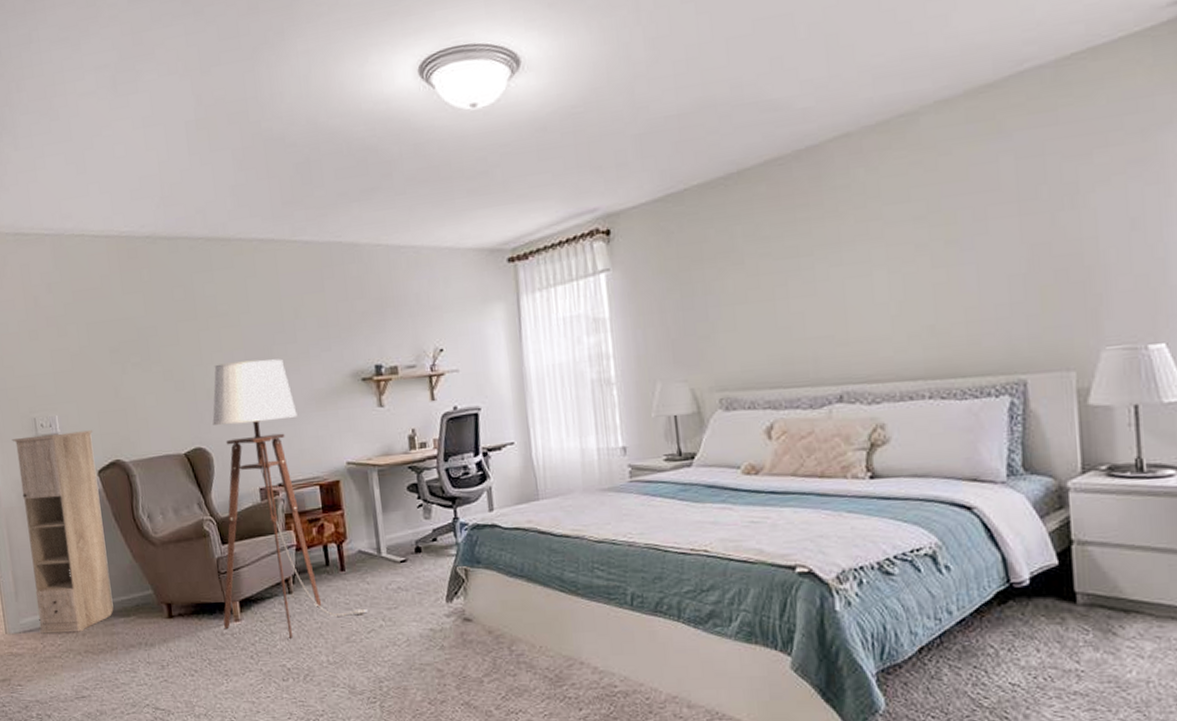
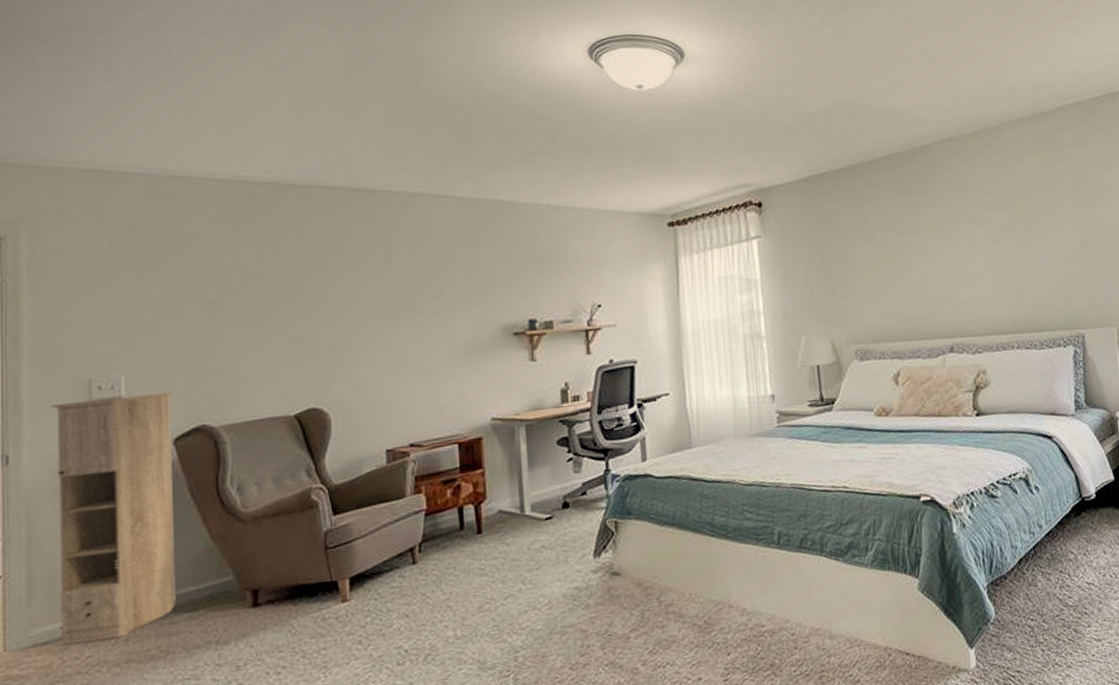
floor lamp: present [212,359,368,638] -> none [326,313,506,615]

